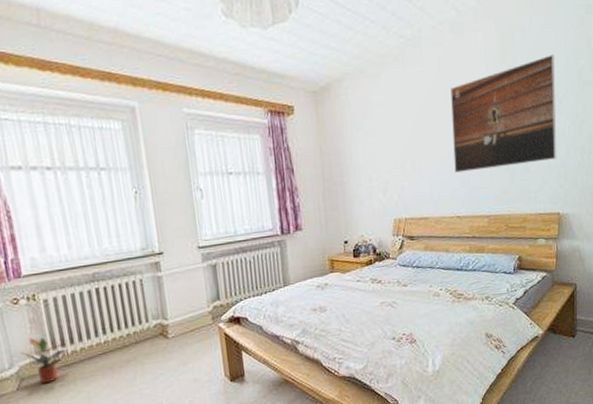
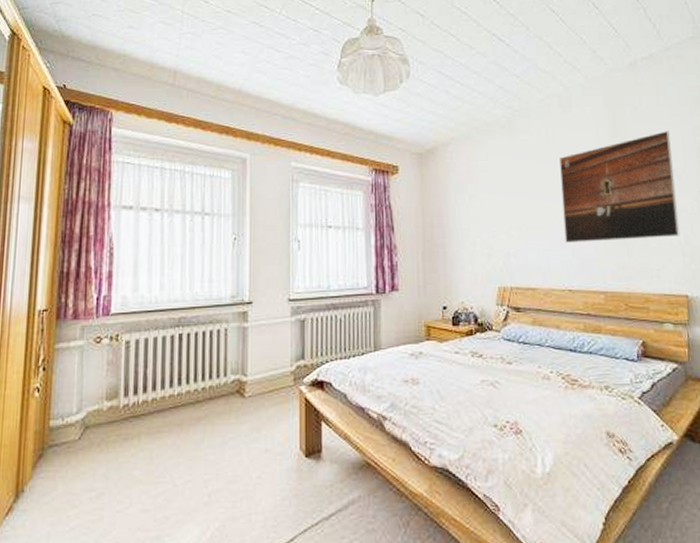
potted plant: present [21,337,68,384] -> none [92,381,139,435]

